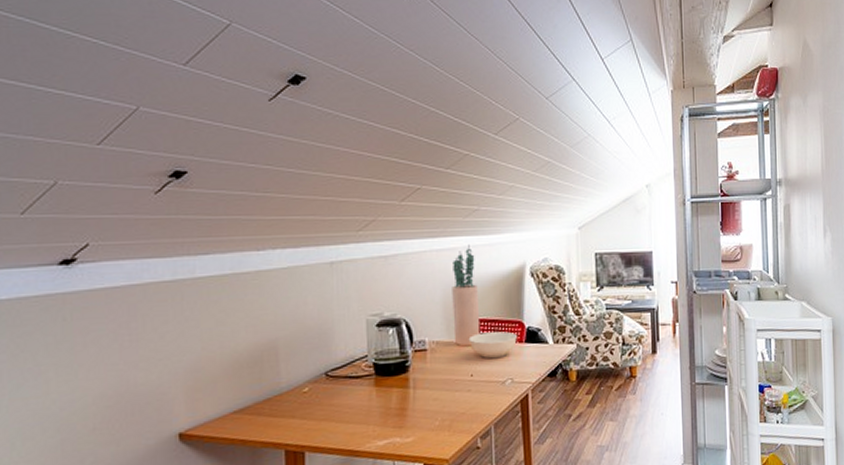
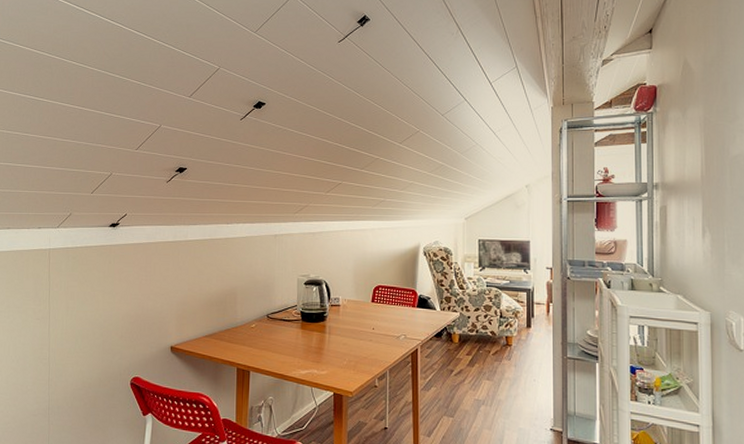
vase: present [452,244,481,347] -> none [361,227,382,306]
bowl: present [468,331,517,359] -> none [372,296,410,318]

